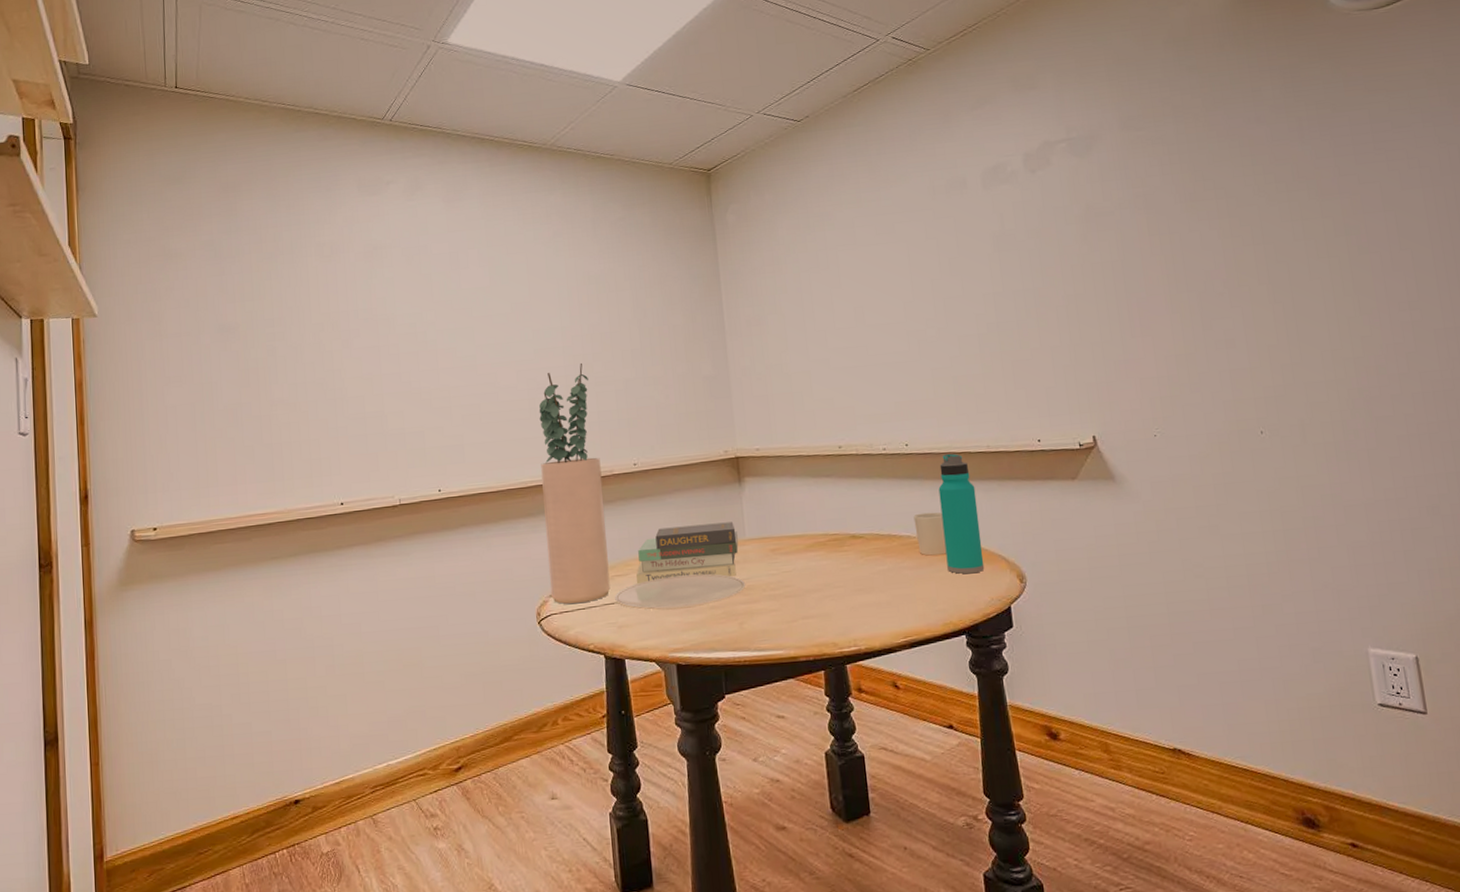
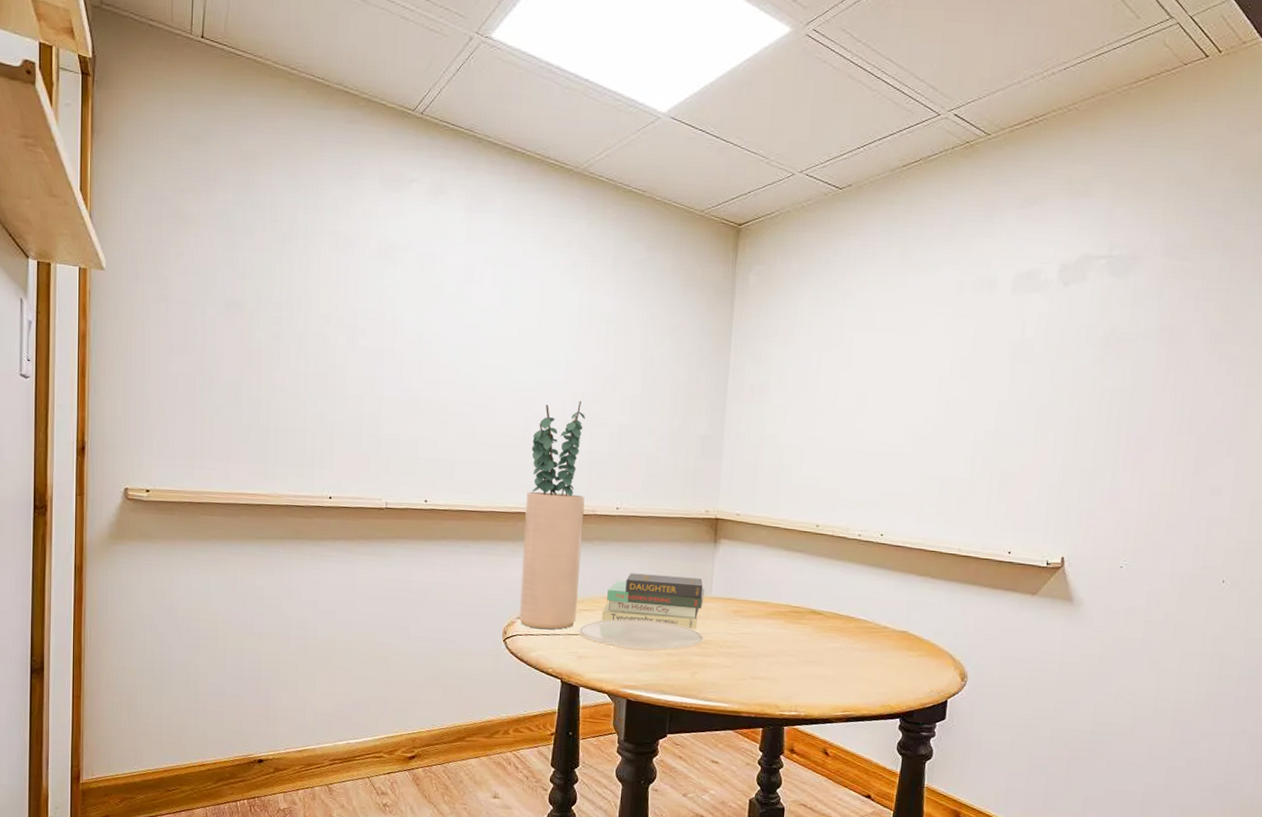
mug: present [913,512,947,556] -> none [872,601,902,644]
water bottle: present [938,453,985,574] -> none [896,549,939,665]

